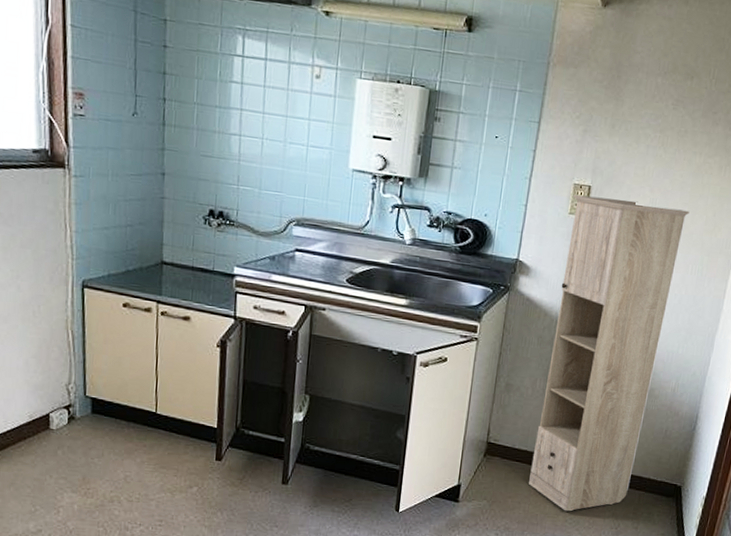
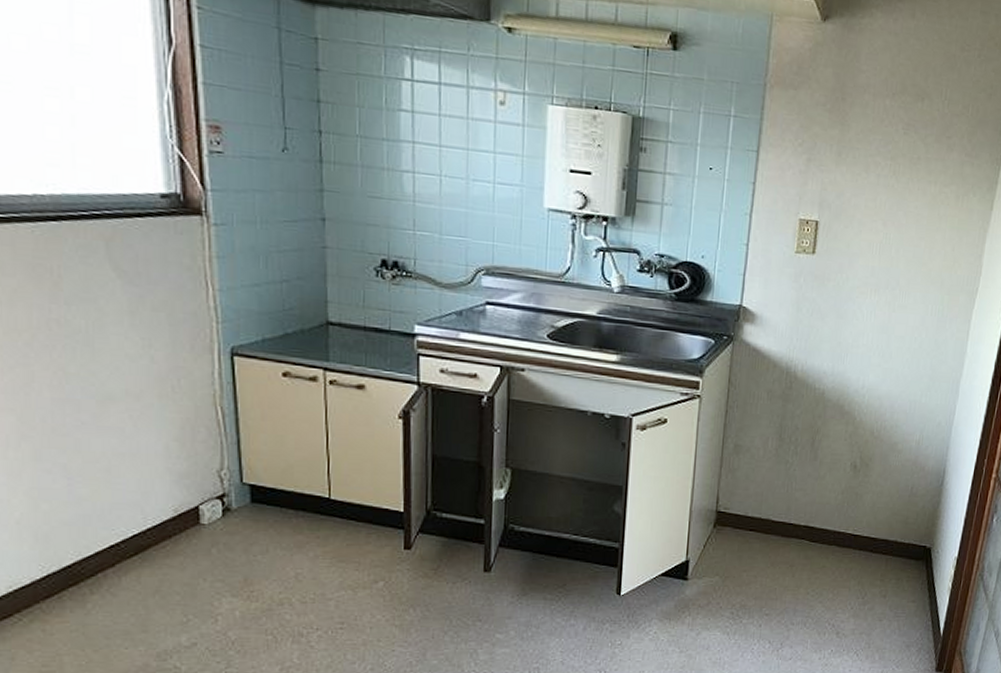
storage cabinet: present [529,194,690,512] -> none [765,230,927,583]

